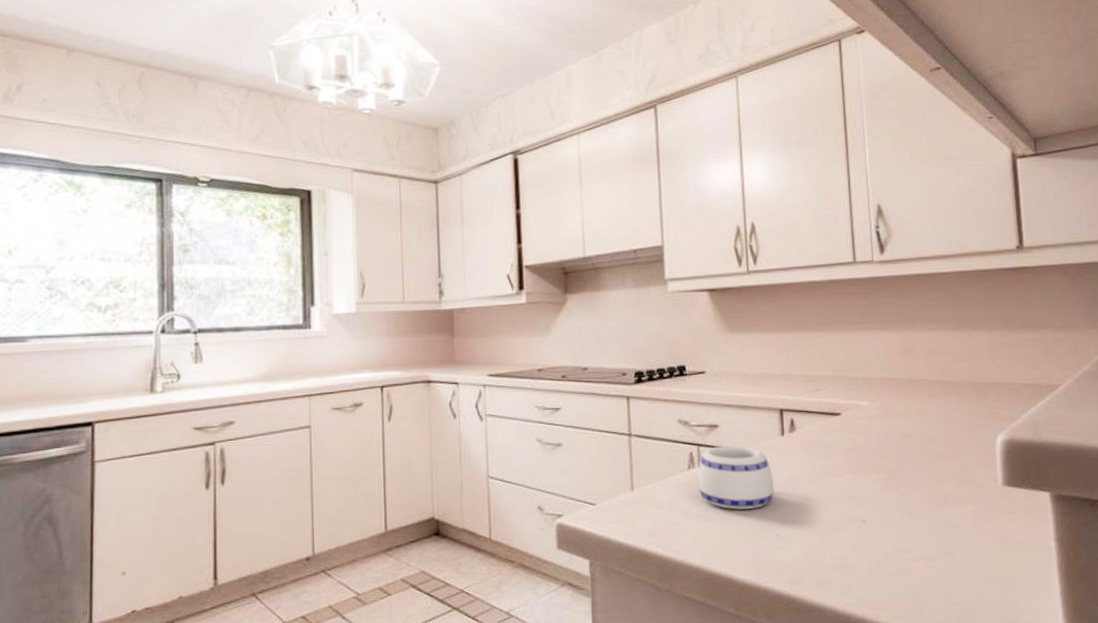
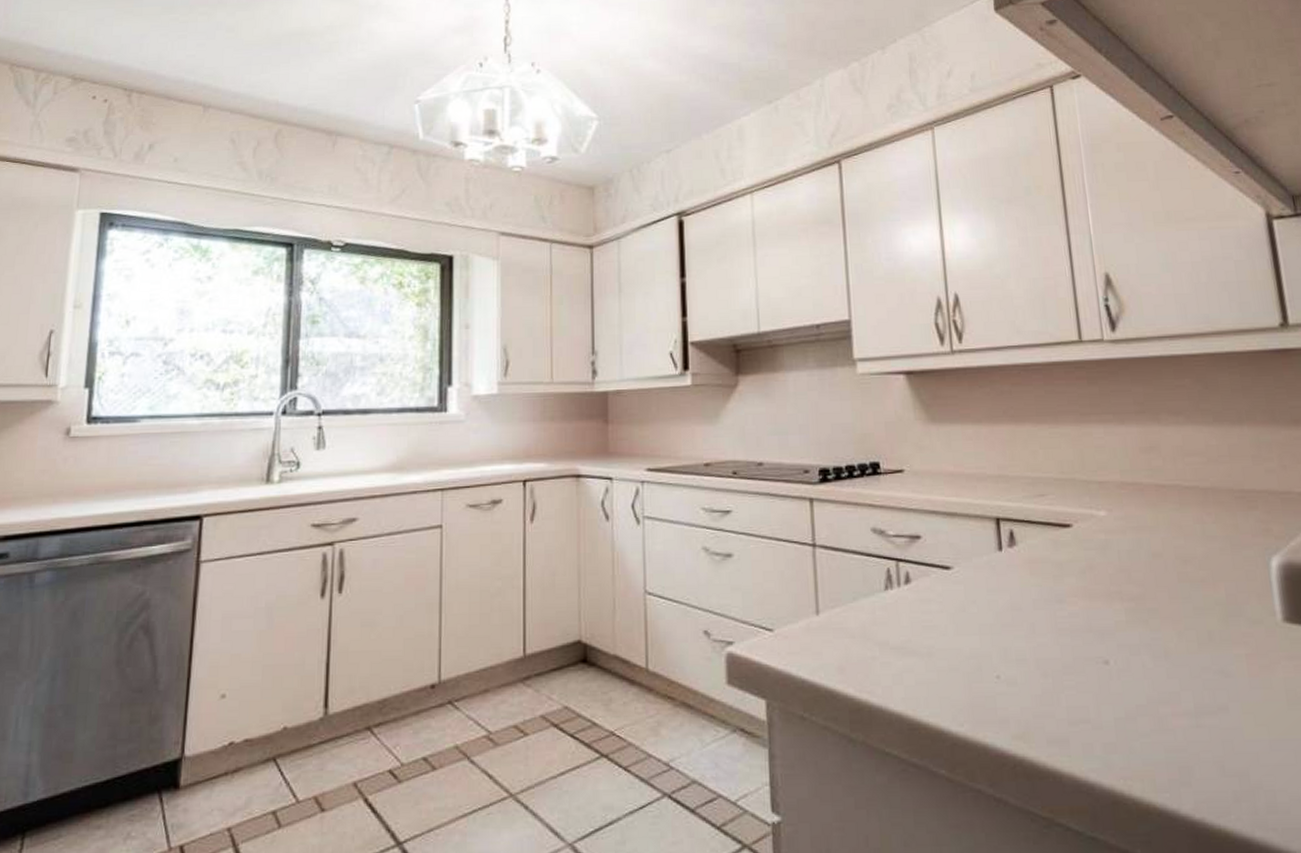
mug: present [698,445,775,510] -> none [897,560,993,642]

